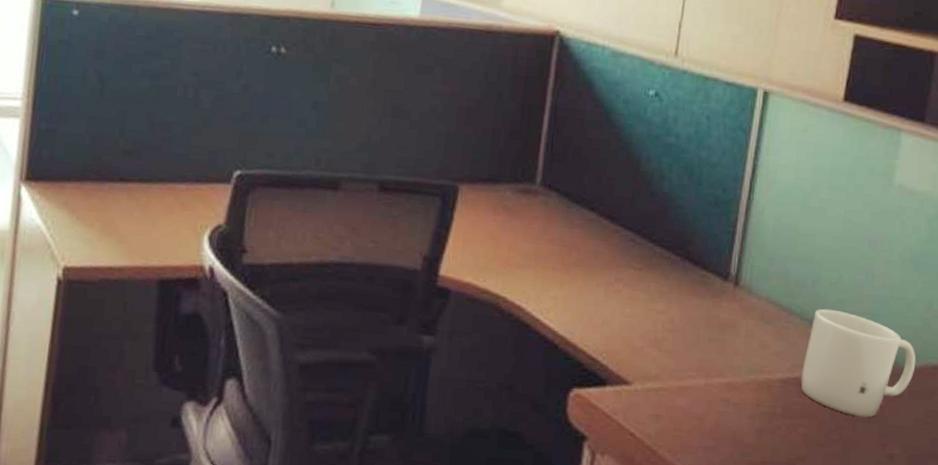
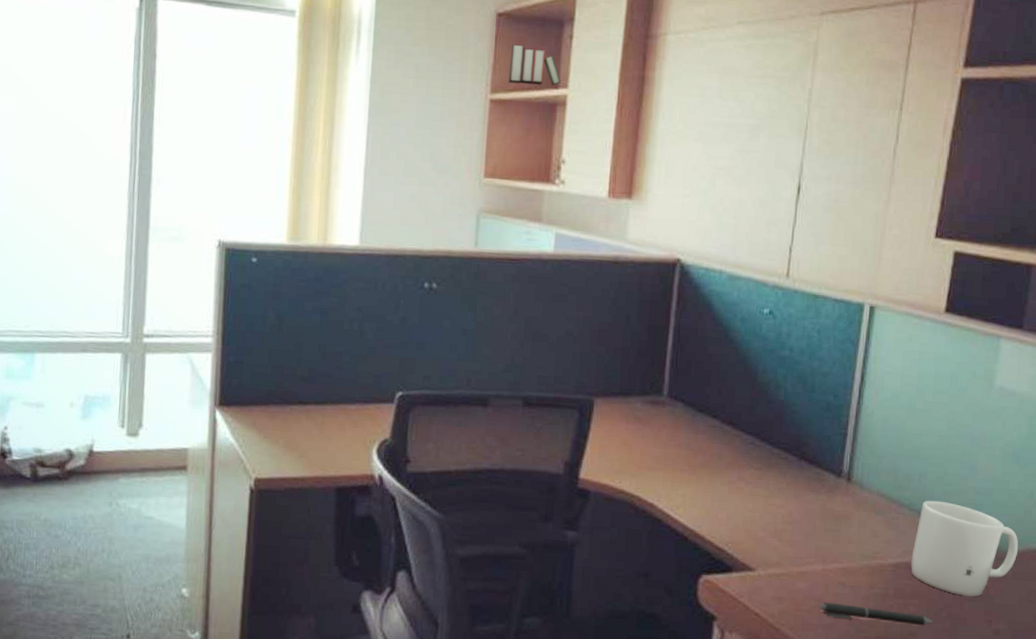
pen: none [700,421,825,450] -> present [819,602,935,626]

